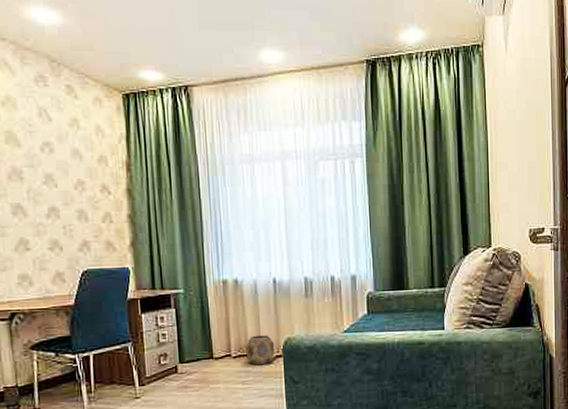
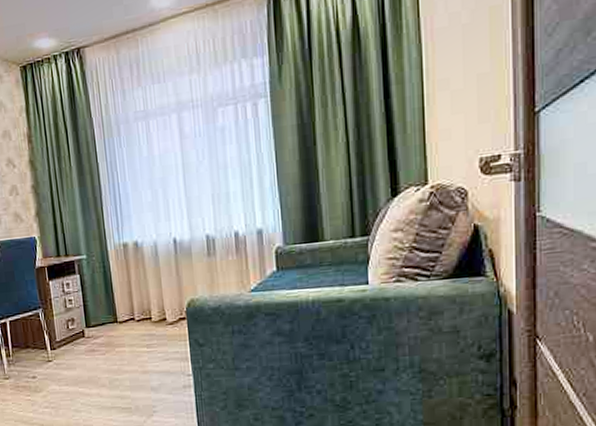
planter: present [246,335,275,365] -> none [149,297,179,328]

